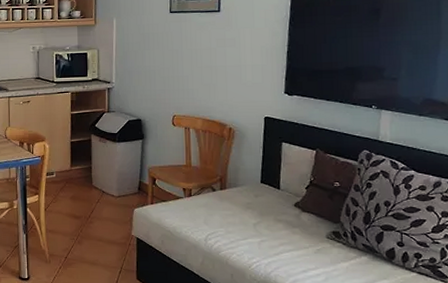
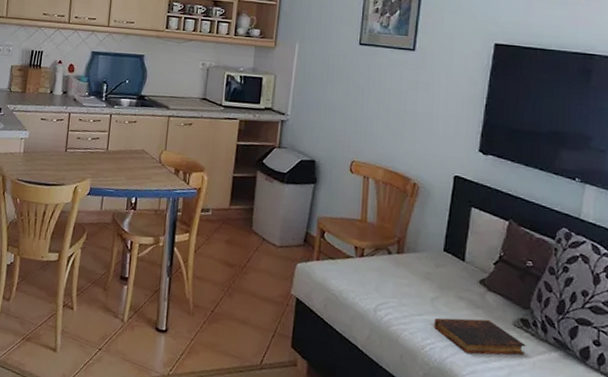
book: none [257,236,339,267] -> present [433,317,526,355]

